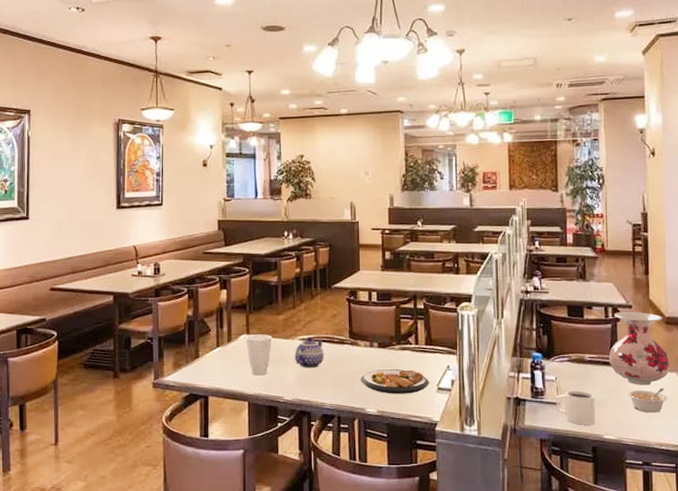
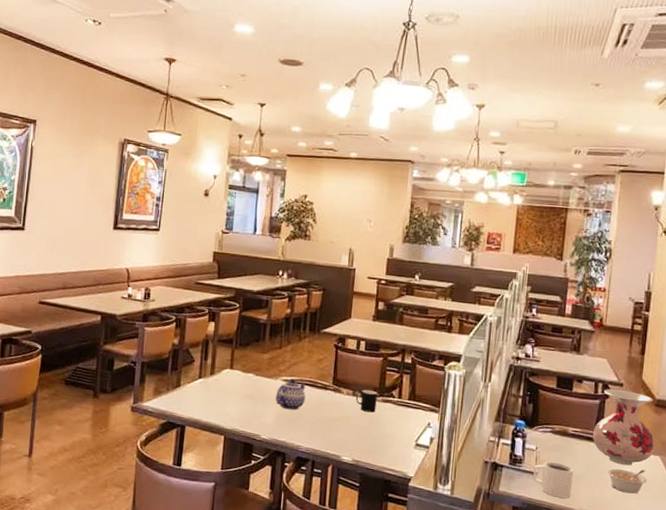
cup: present [245,334,273,376] -> none [228,370,256,412]
plate: present [360,369,430,394] -> none [339,419,409,447]
cup: none [373,339,395,362] -> present [355,389,377,413]

